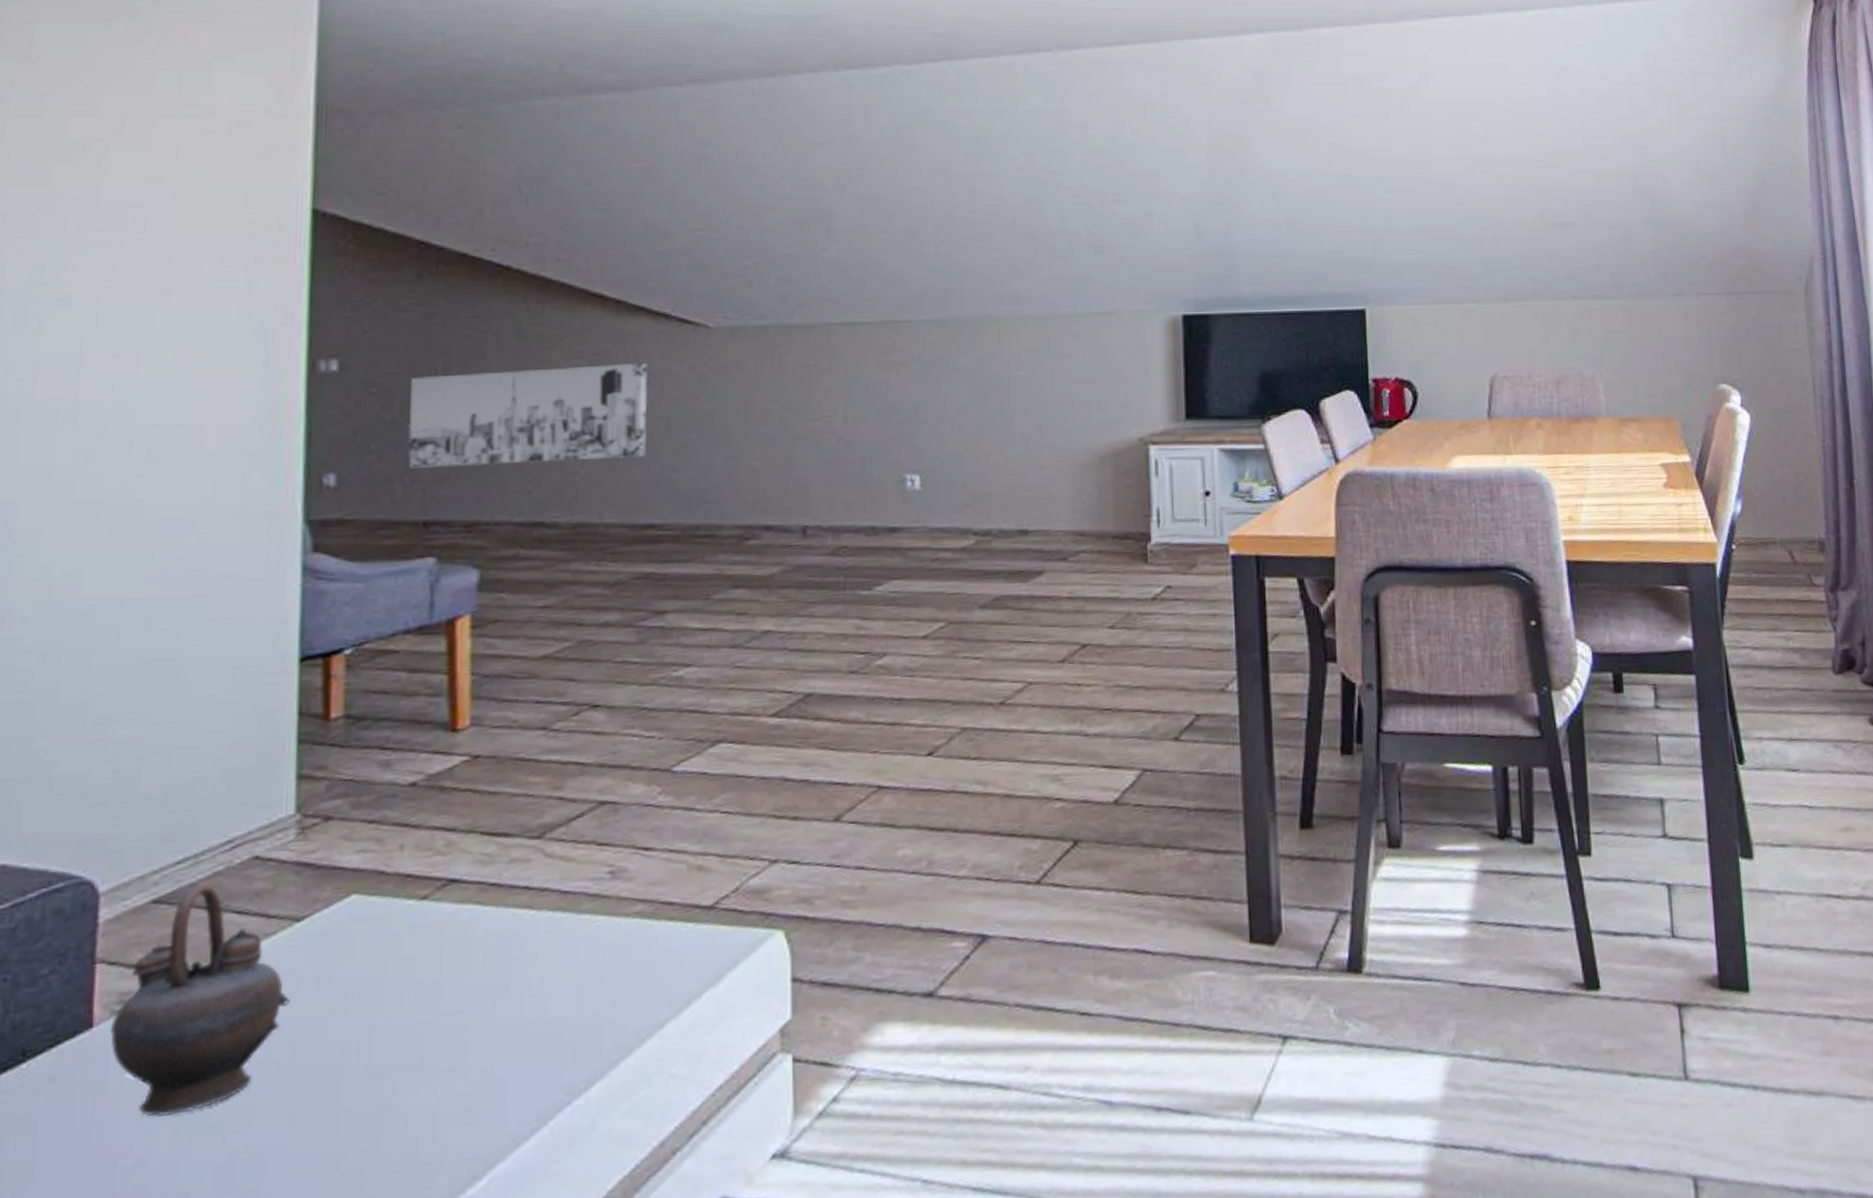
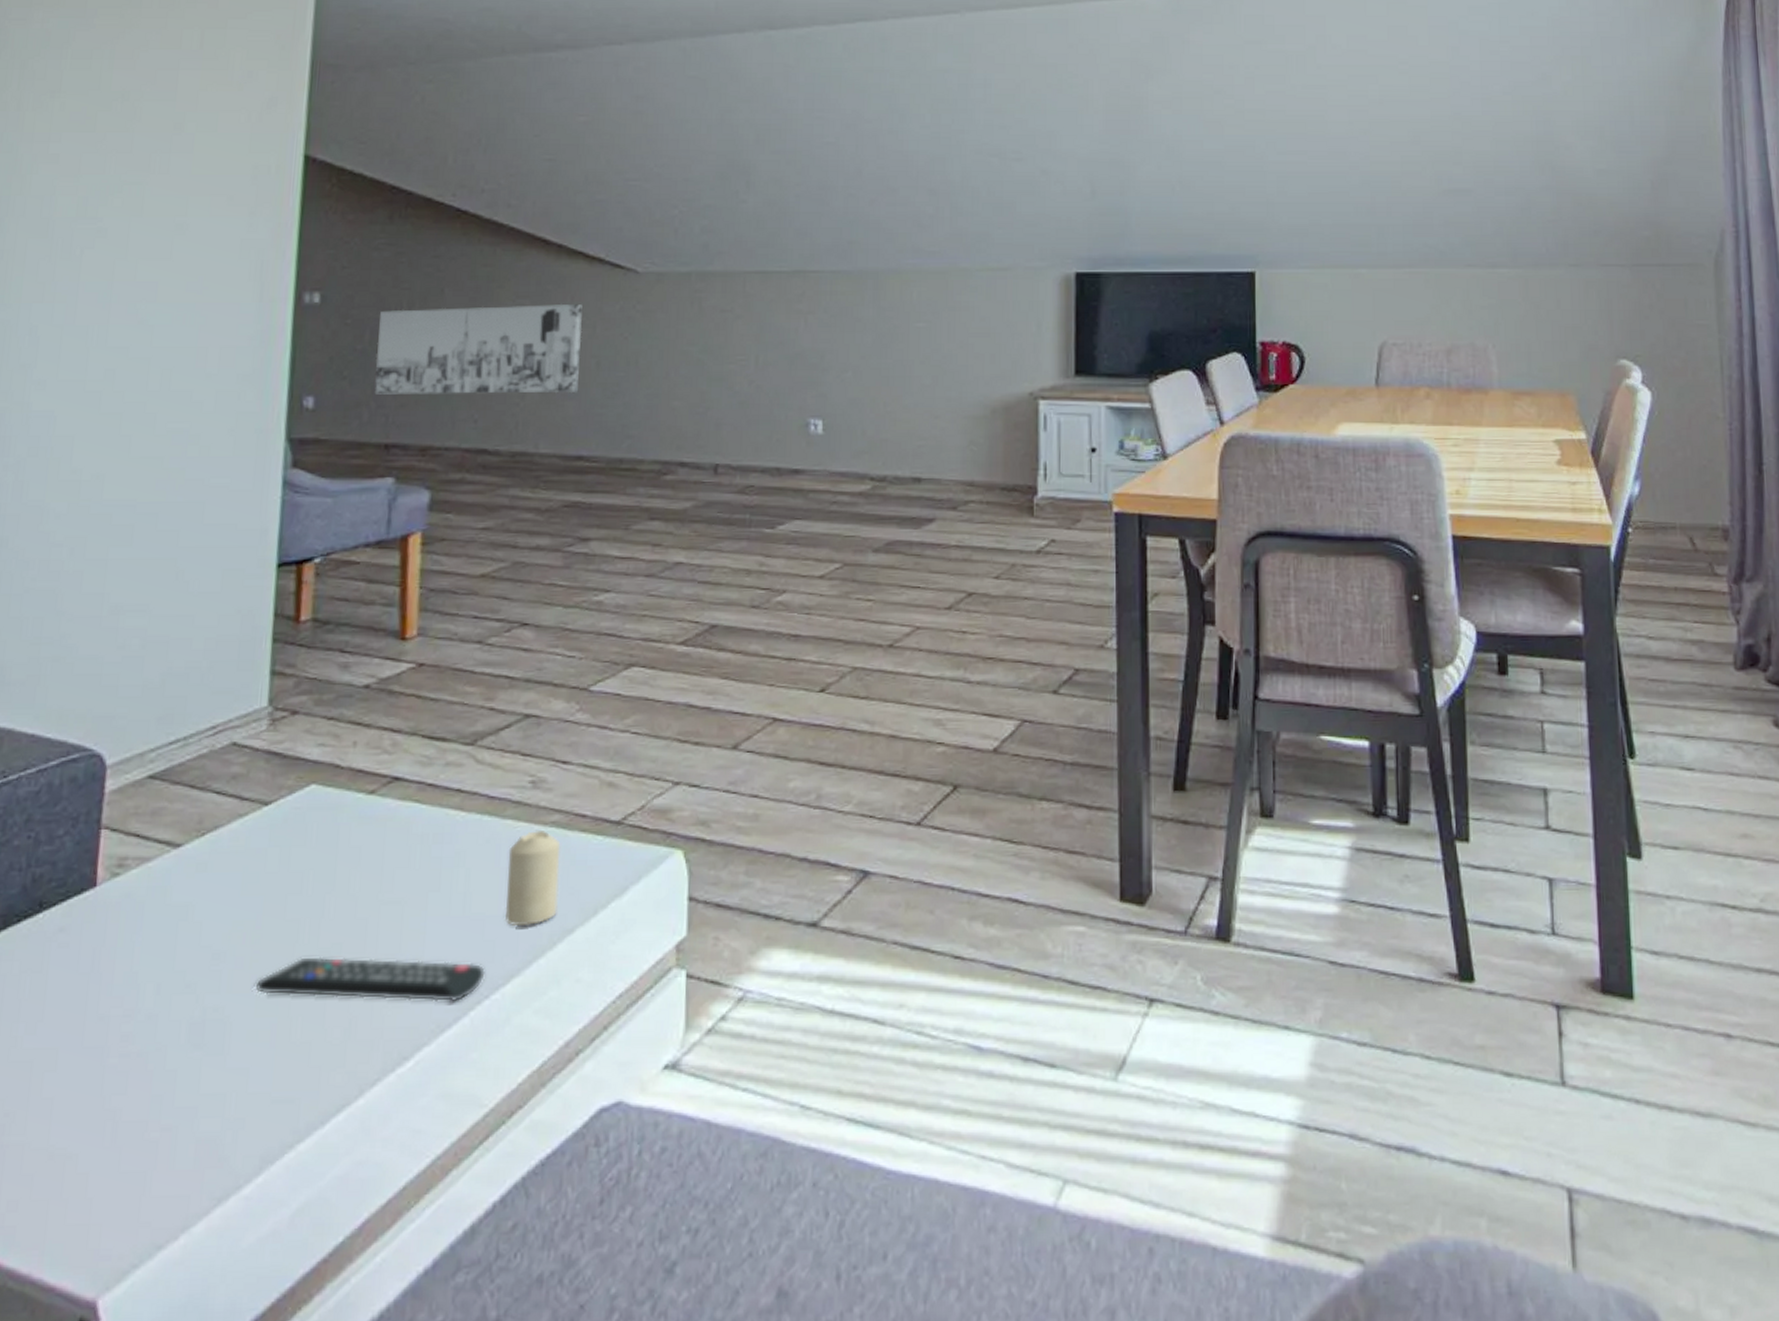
teapot: present [110,883,290,1117] -> none [110,764,257,973]
remote control: none [293,1068,567,1127] -> present [255,955,486,1003]
candle: none [586,922,646,1026] -> present [506,831,561,927]

